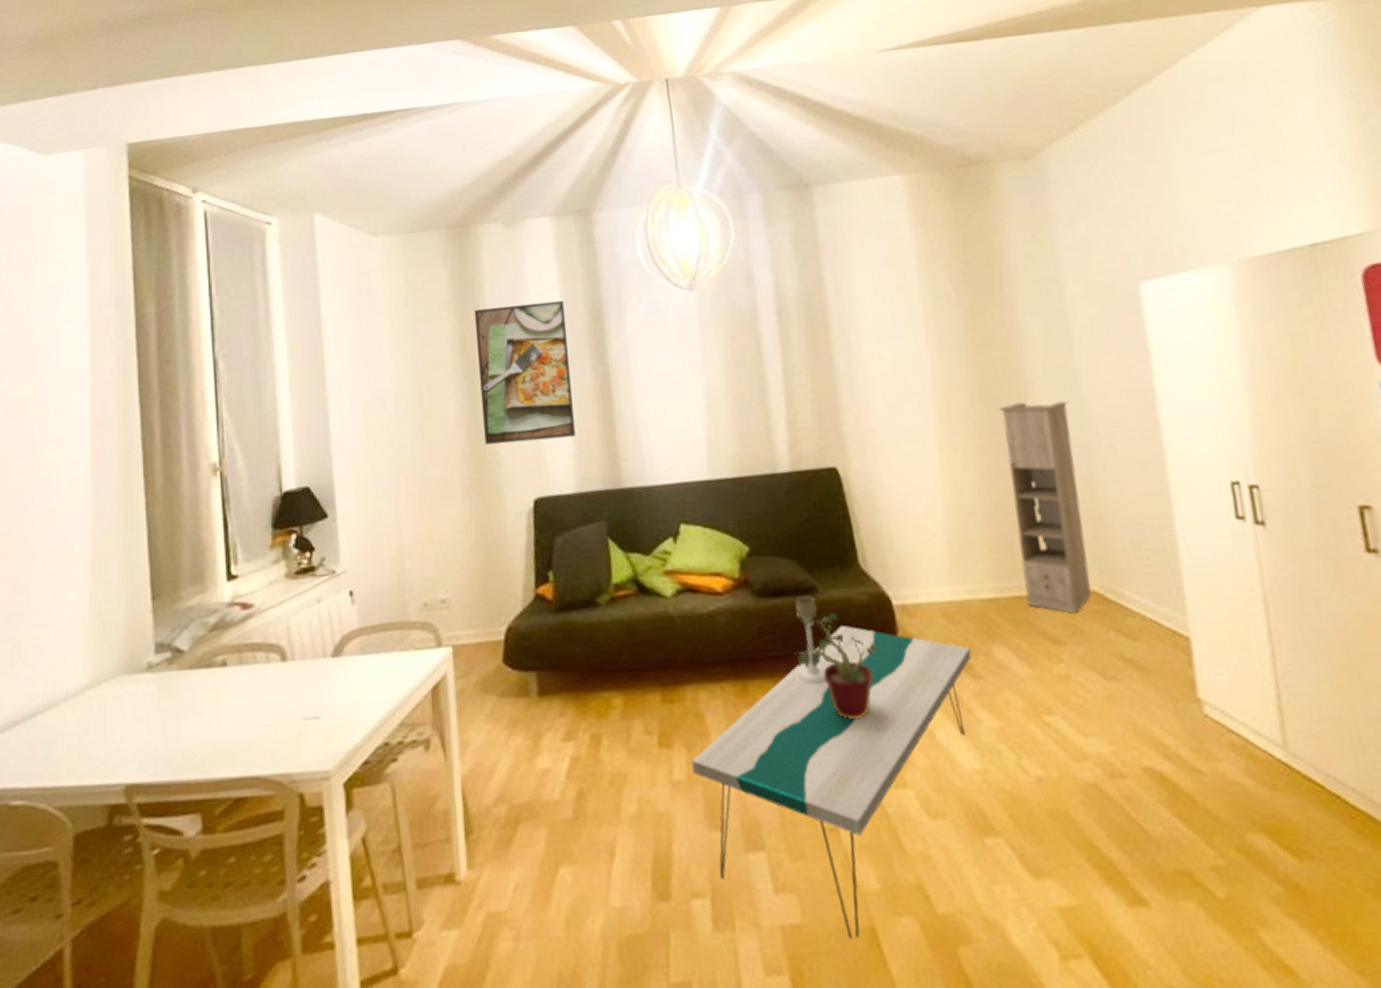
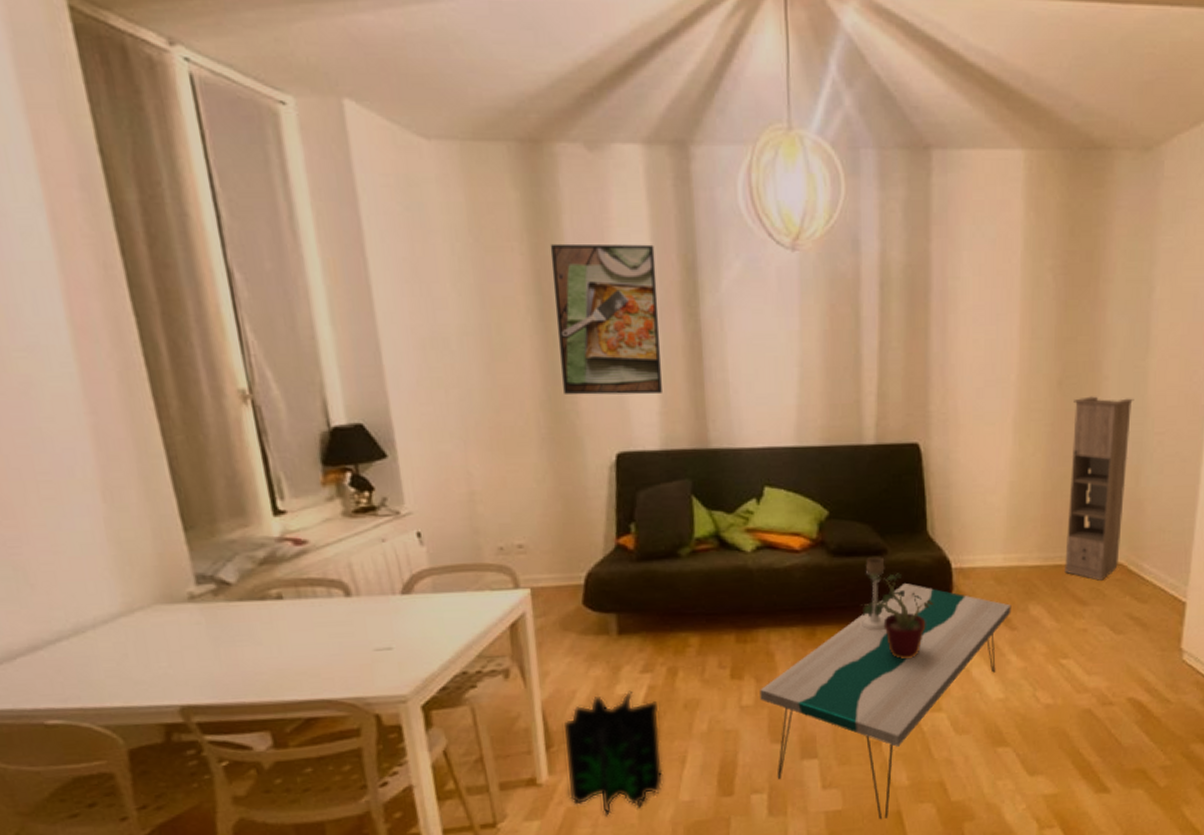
decorative plant: none [483,763,591,927] -> present [563,690,664,817]

